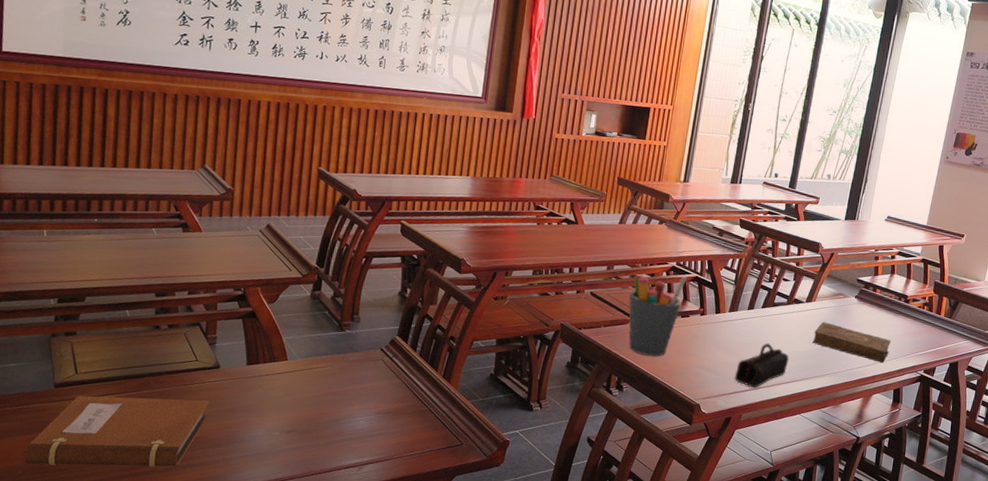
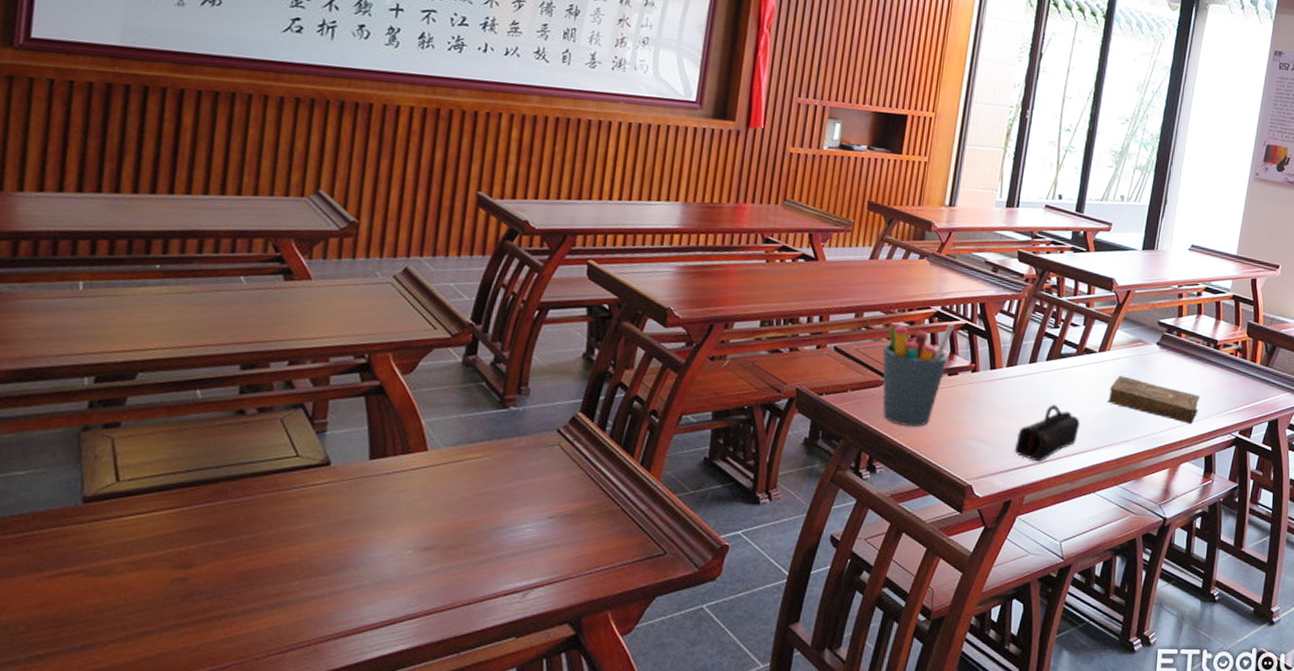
notebook: present [23,395,209,467] -> none [28,510,314,616]

